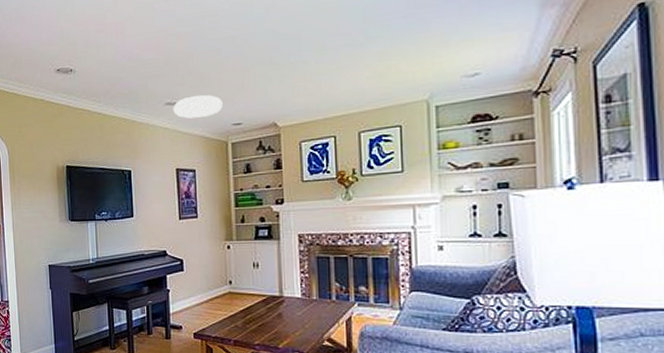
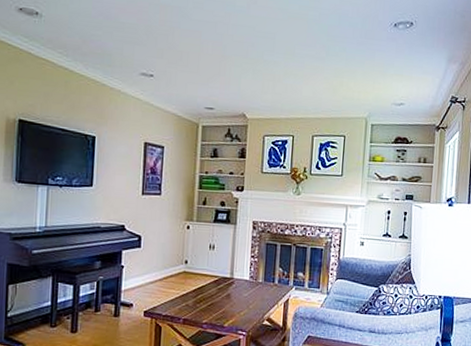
ceiling light: present [173,94,223,119] -> none [148,71,198,96]

